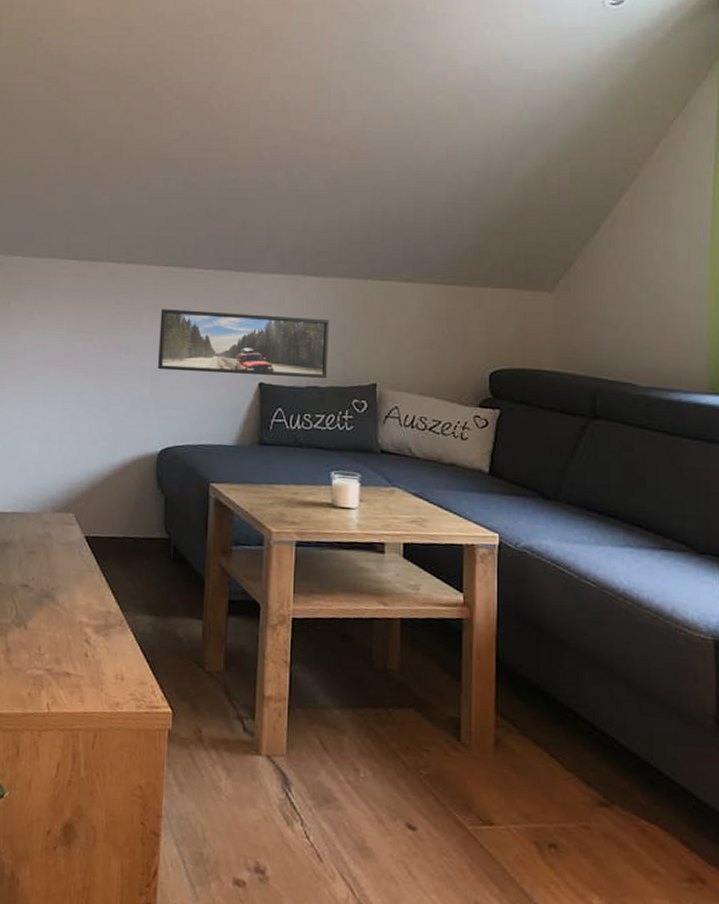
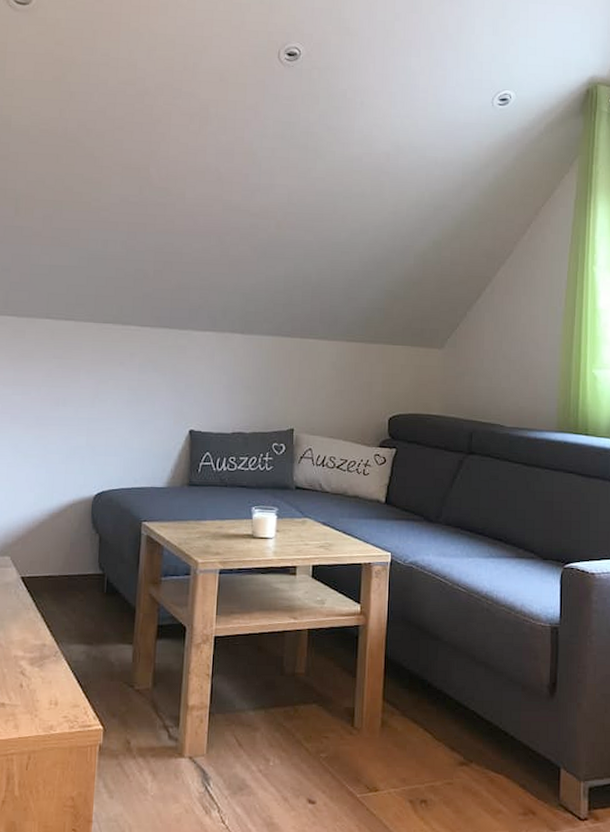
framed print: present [157,309,329,378] -> none [93,363,254,425]

